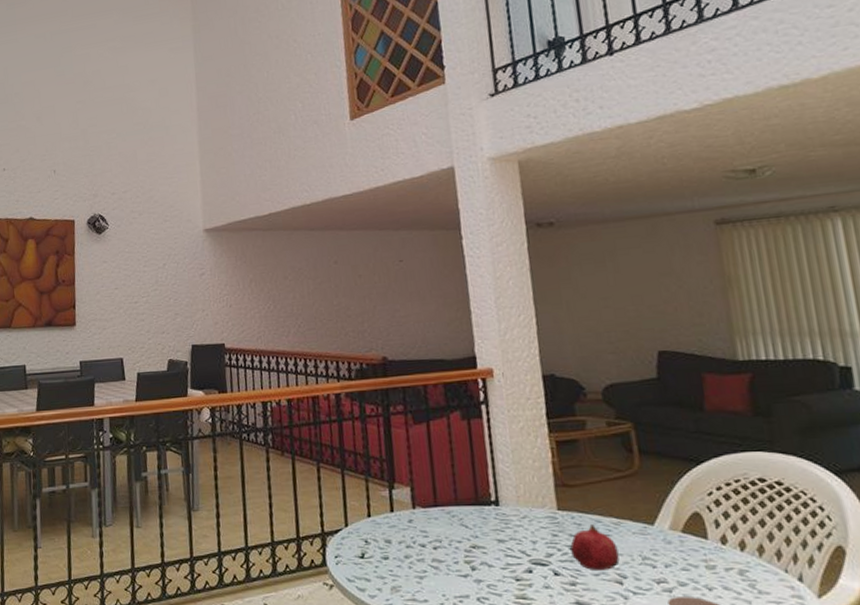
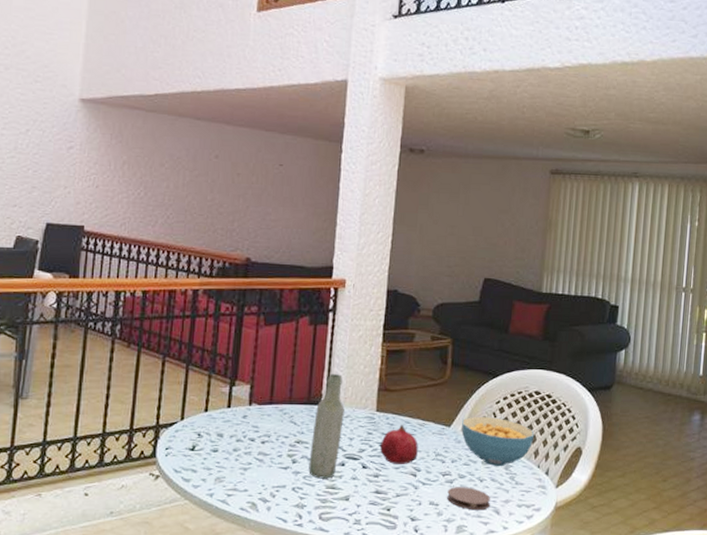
bottle: none [487,471,524,588] -> present [308,374,345,479]
cereal bowl: none [667,511,771,571] -> present [461,416,535,466]

